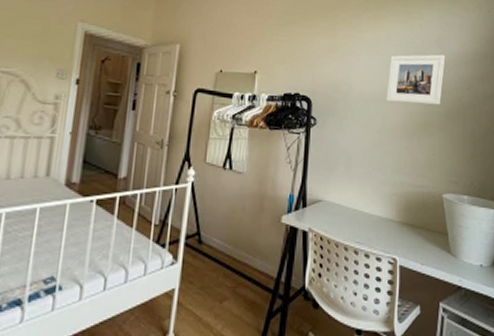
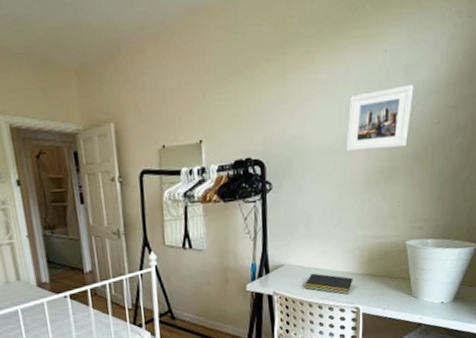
notepad: none [340,213,390,242] -> present [304,273,353,295]

